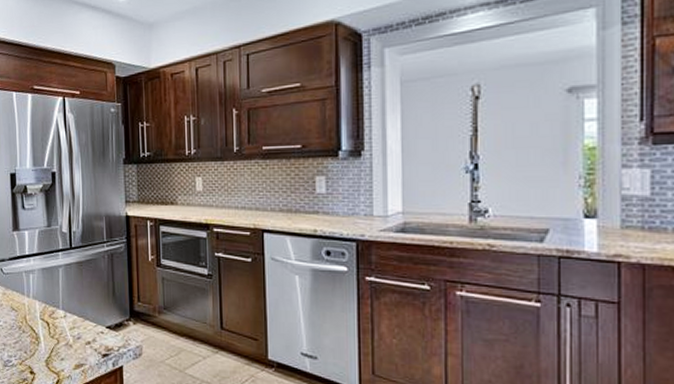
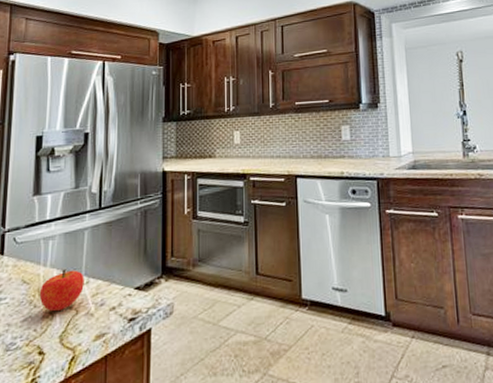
fruit: none [26,302,62,339] -> present [39,269,84,312]

